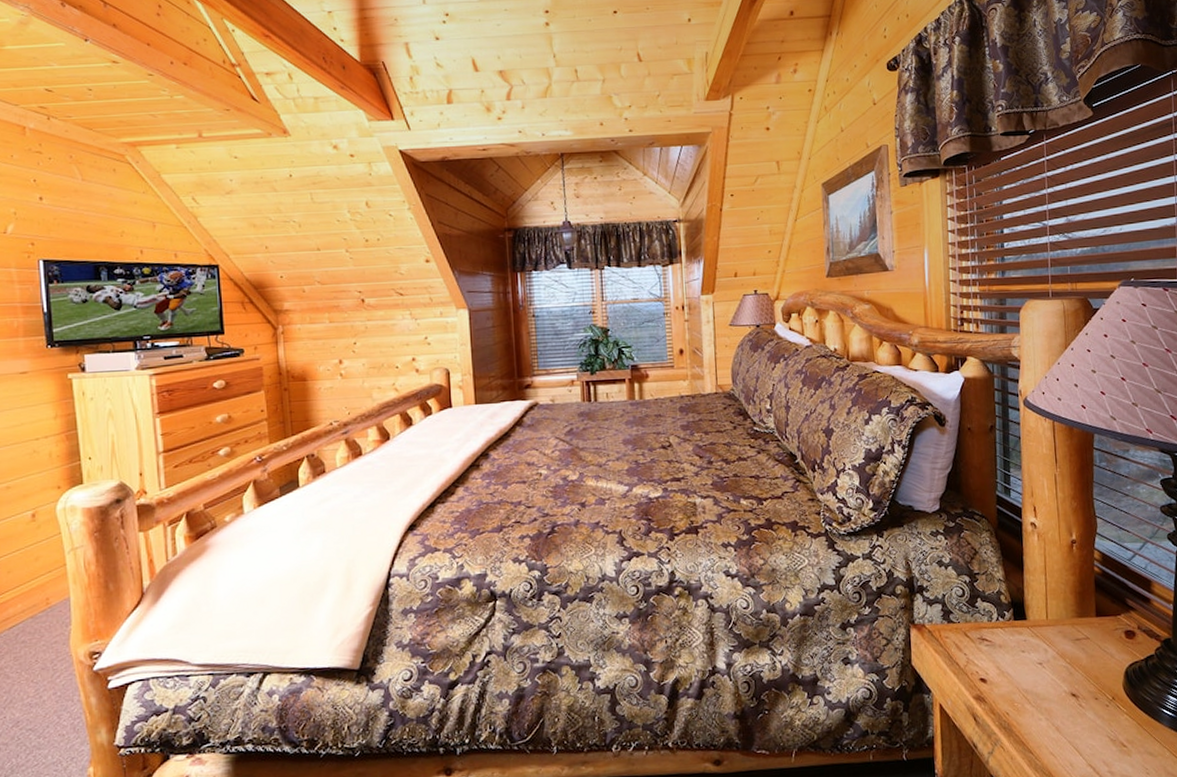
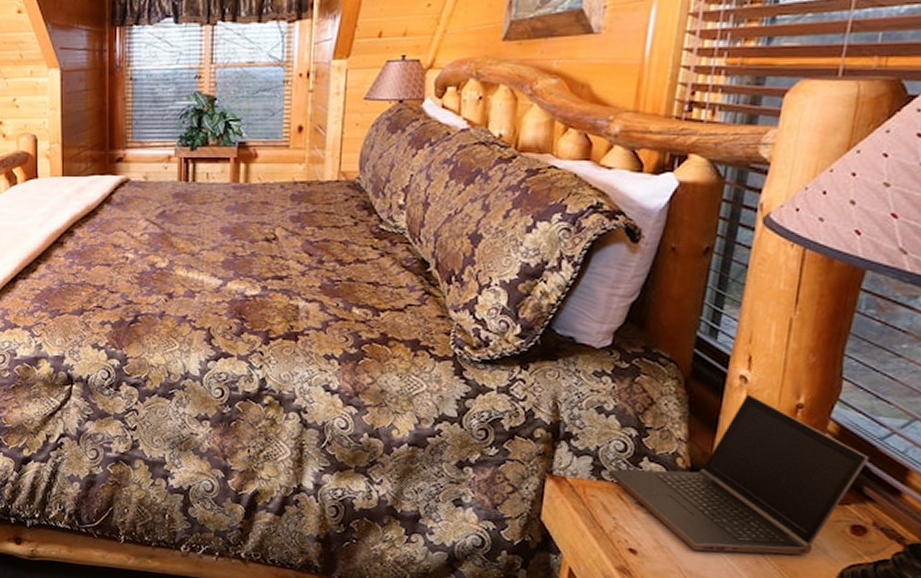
laptop computer: none [954,536,1125,672] -> present [607,394,870,555]

